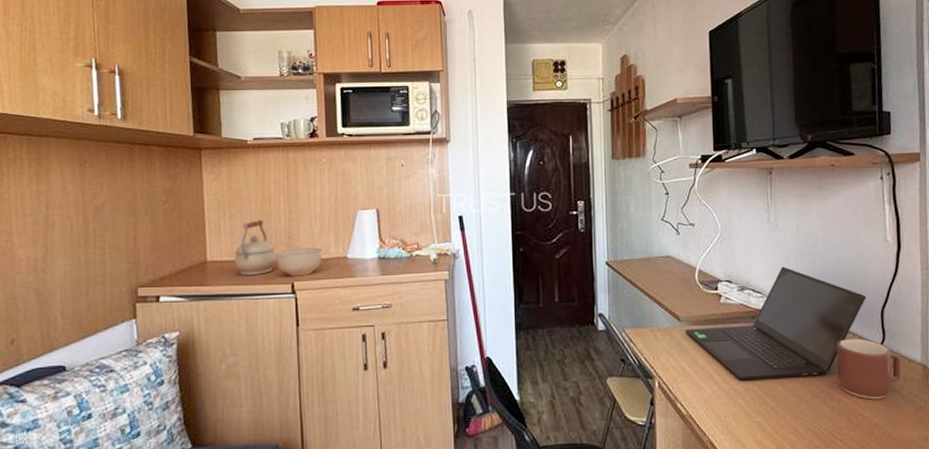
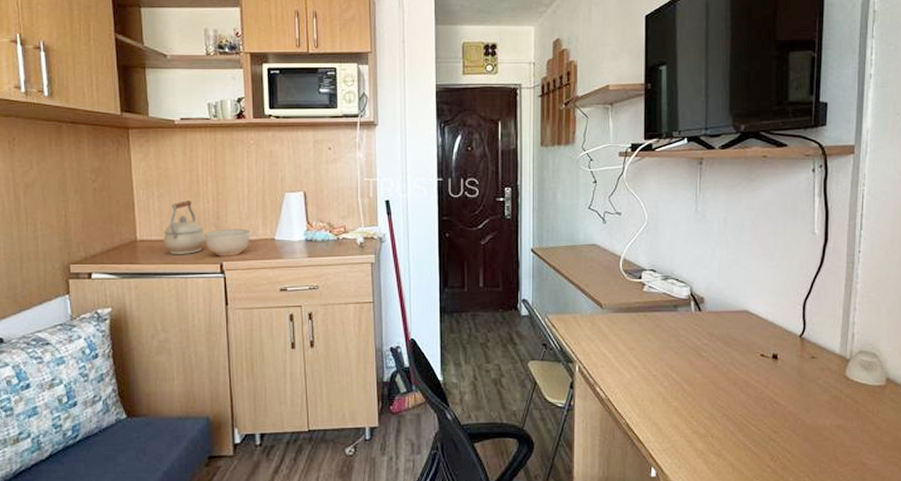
laptop: present [686,266,867,381] -> none [608,257,790,367]
mug: present [836,338,901,400] -> none [755,328,819,388]

